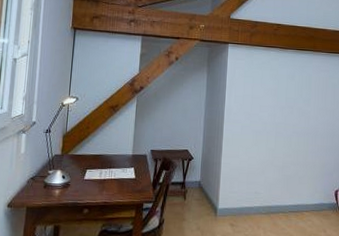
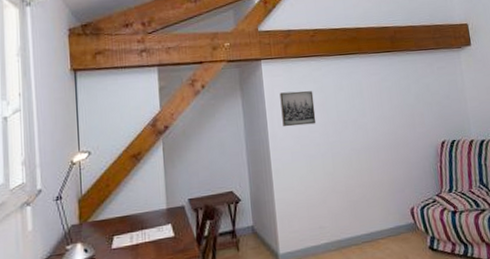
wall art: none [238,74,268,105] -> present [279,91,316,127]

